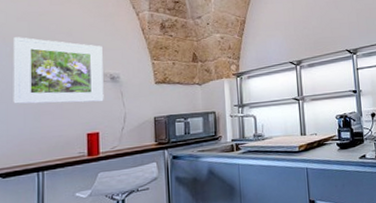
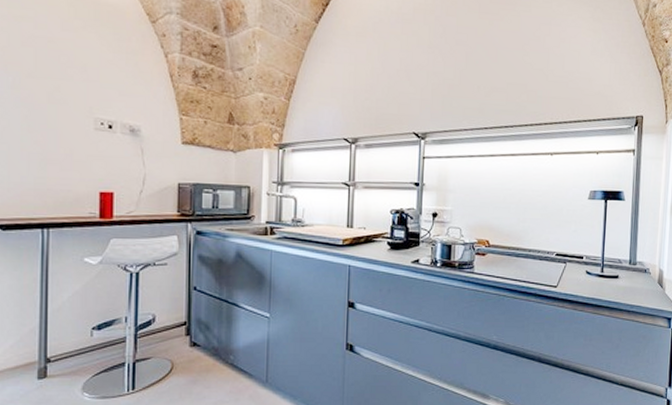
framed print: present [13,37,104,104] -> none [15,65,122,158]

